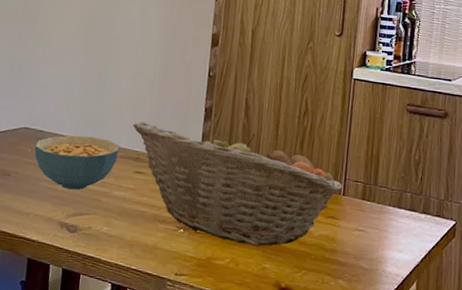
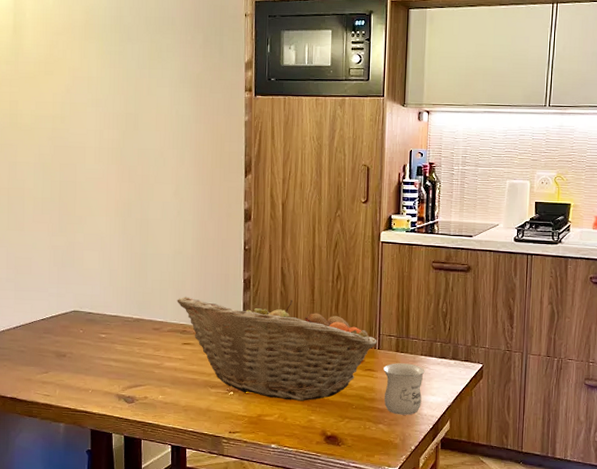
cereal bowl: present [34,135,120,190] -> none [86,314,166,365]
mug: none [346,212,393,272] -> present [384,363,425,415]

